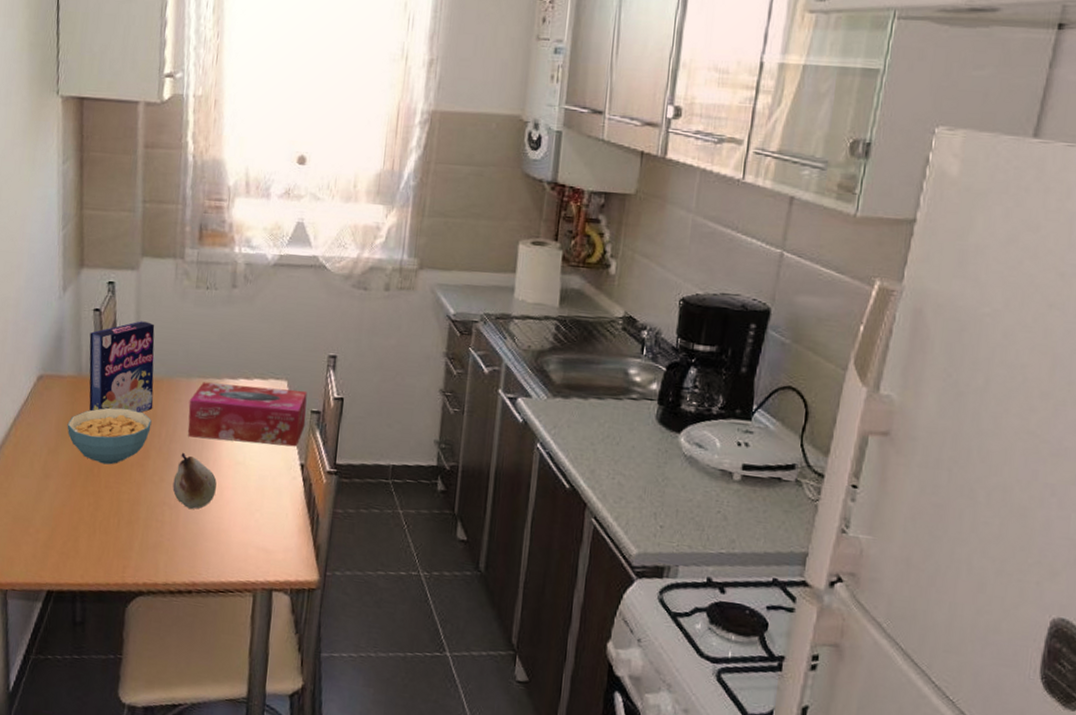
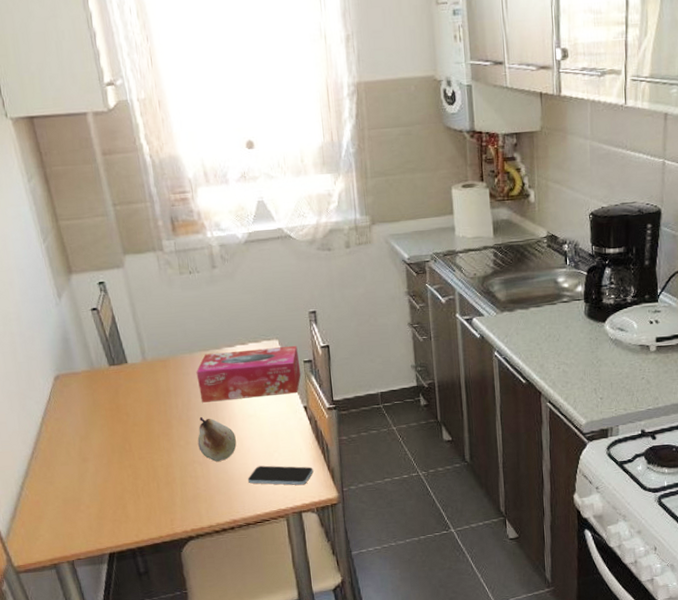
cereal bowl: present [67,407,152,465] -> none [92,389,168,440]
cereal box: present [89,321,155,414] -> none [93,311,166,398]
smartphone: none [218,523,297,558] -> present [247,465,314,486]

